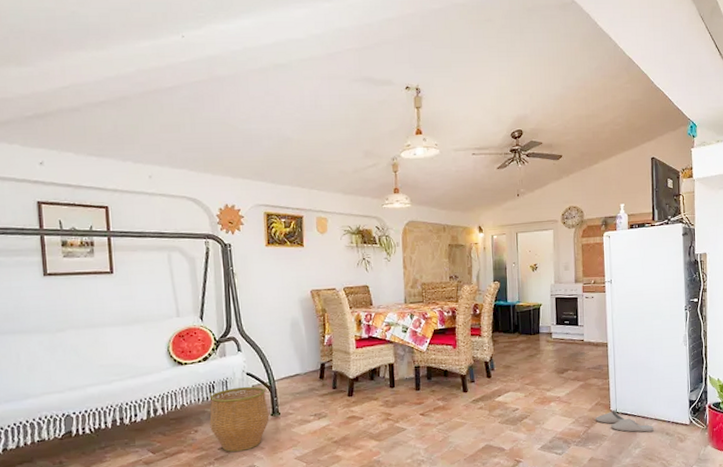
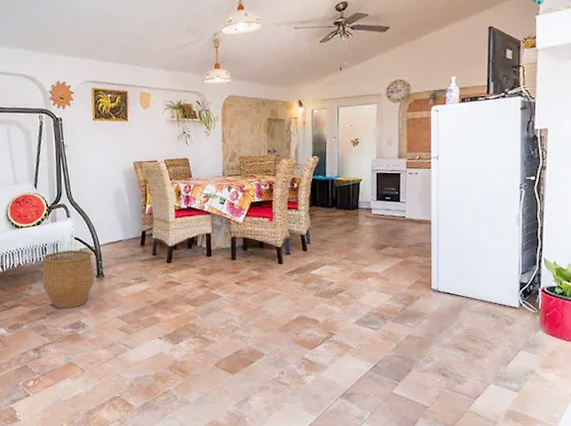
slippers: present [595,411,654,433] -> none [414,290,478,313]

